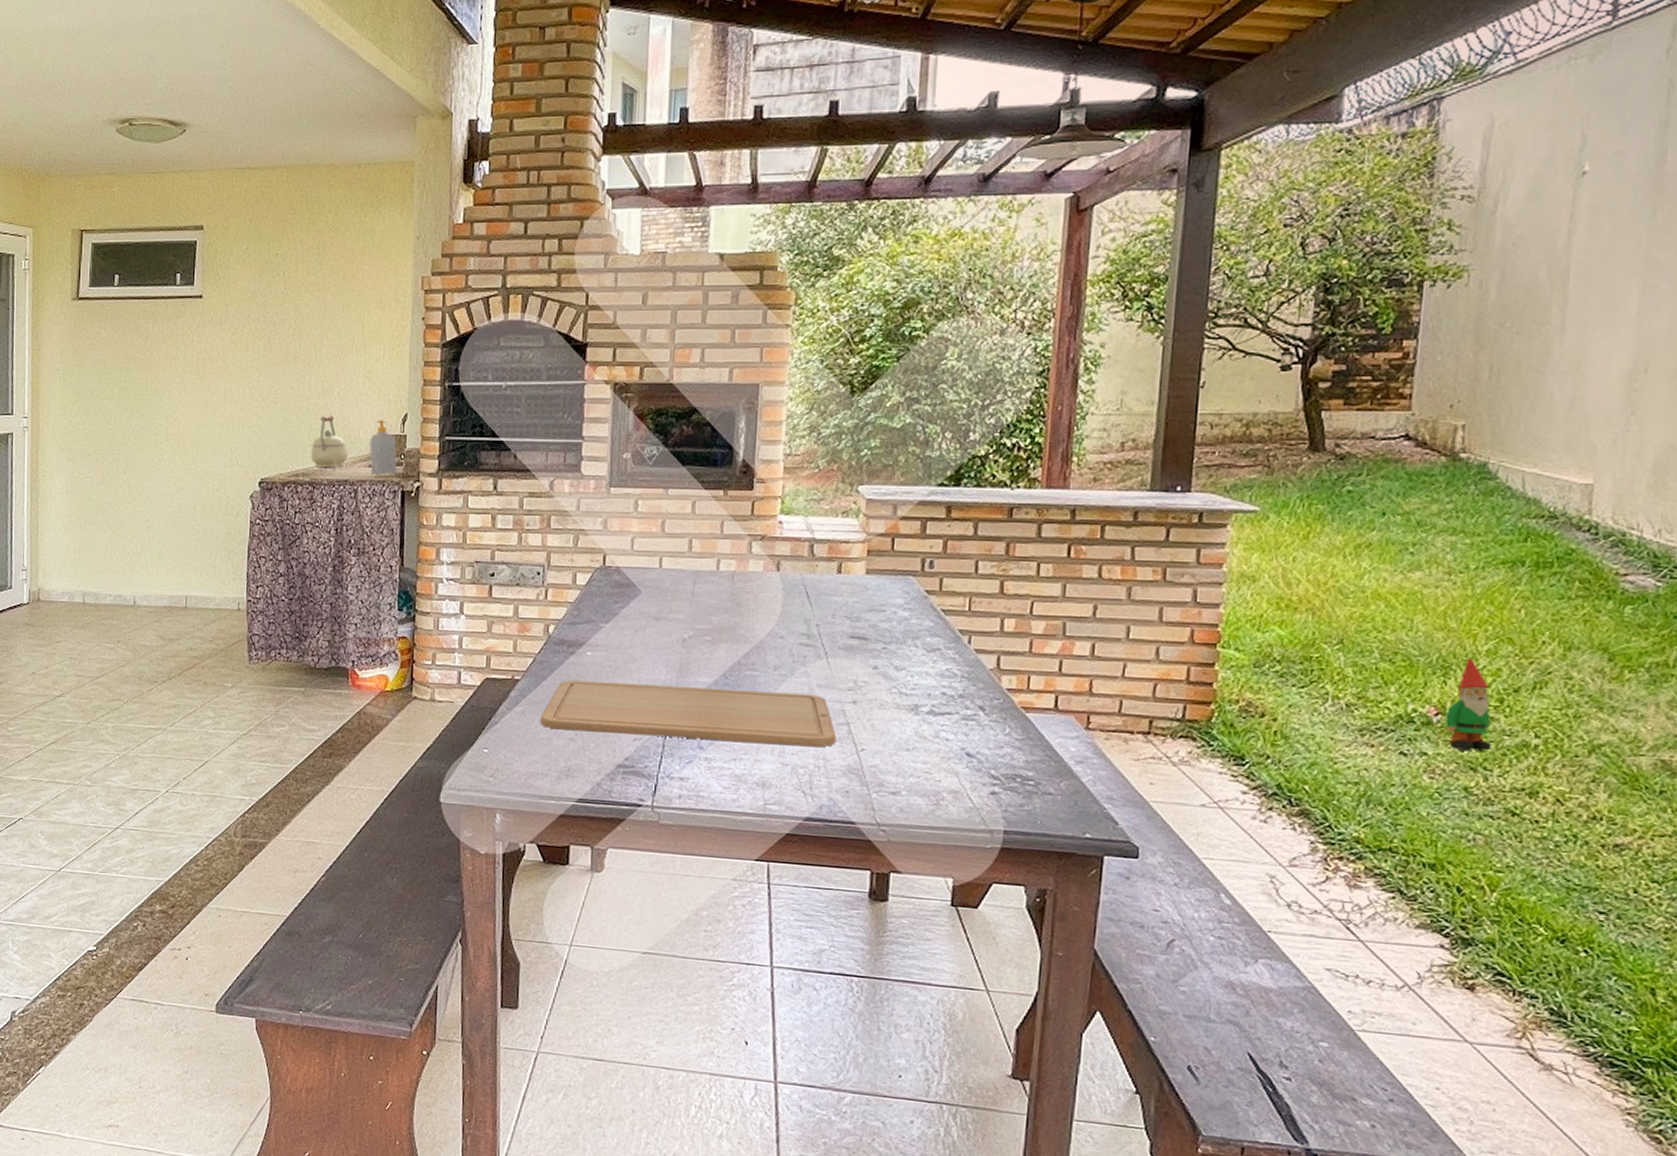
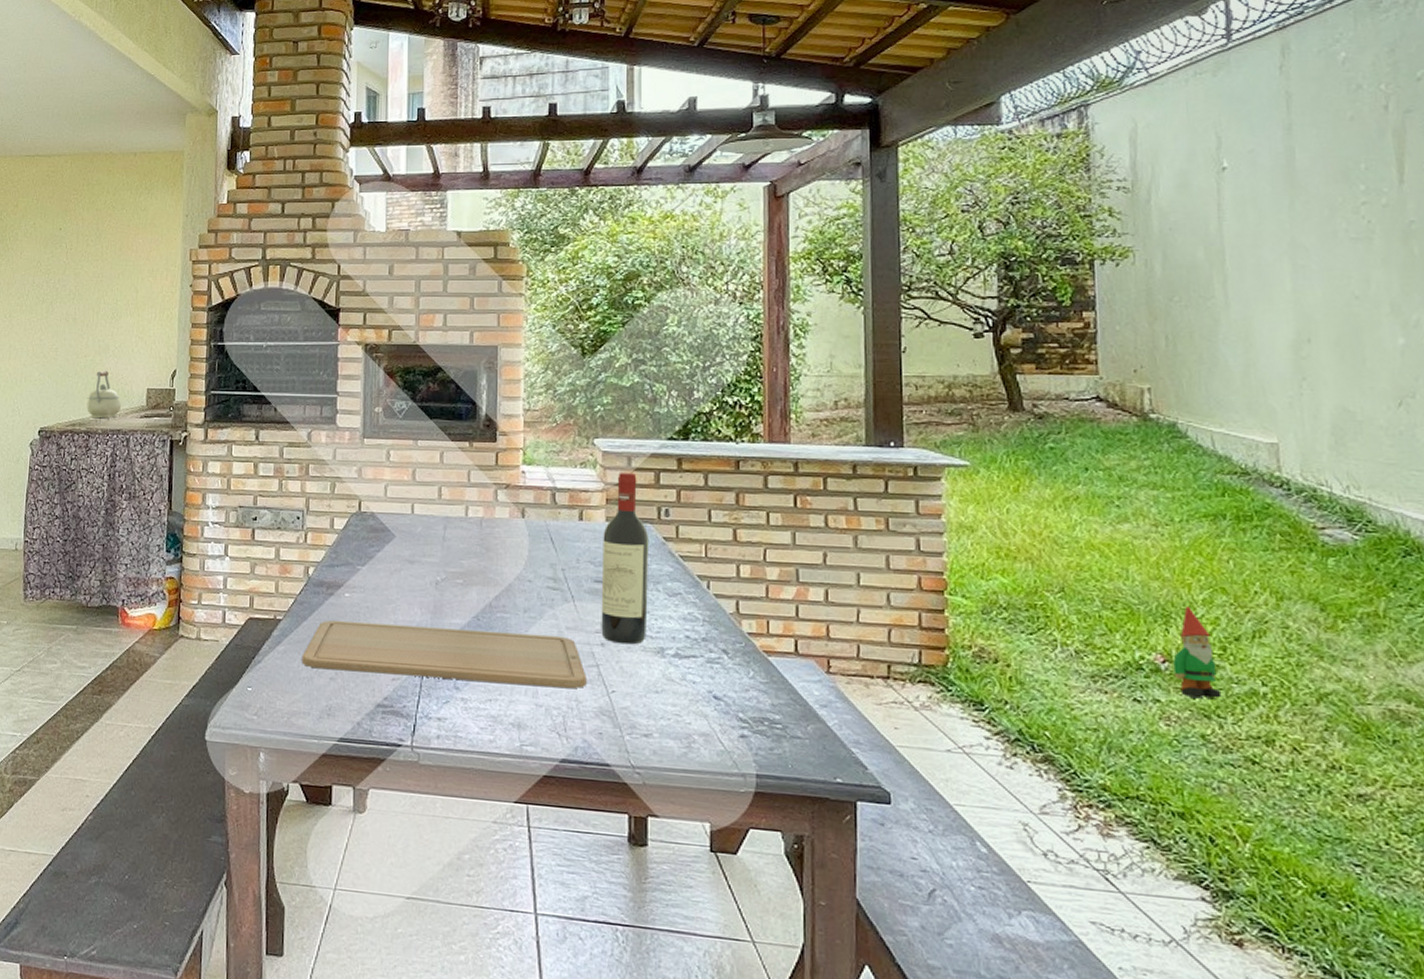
soap bottle: present [370,420,397,475] -> none [141,375,167,426]
wine bottle: none [853,521,911,702] -> present [601,472,650,645]

